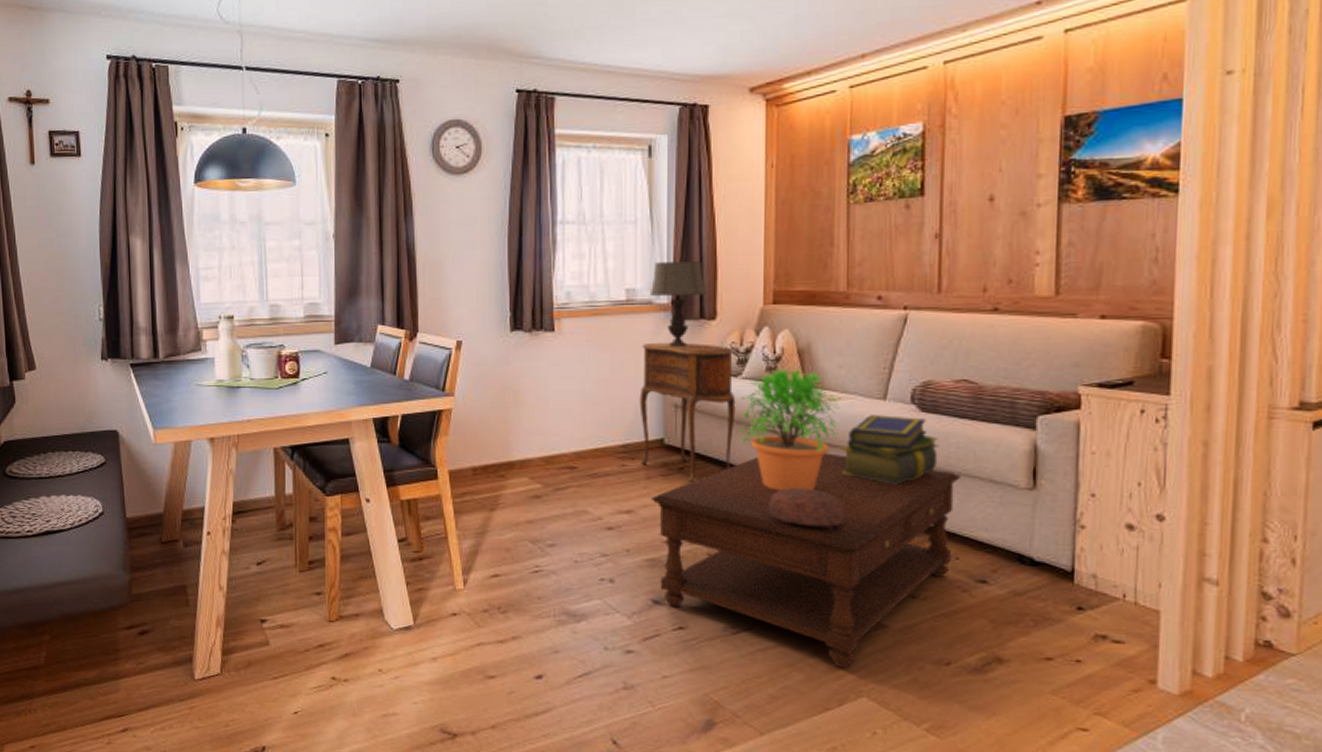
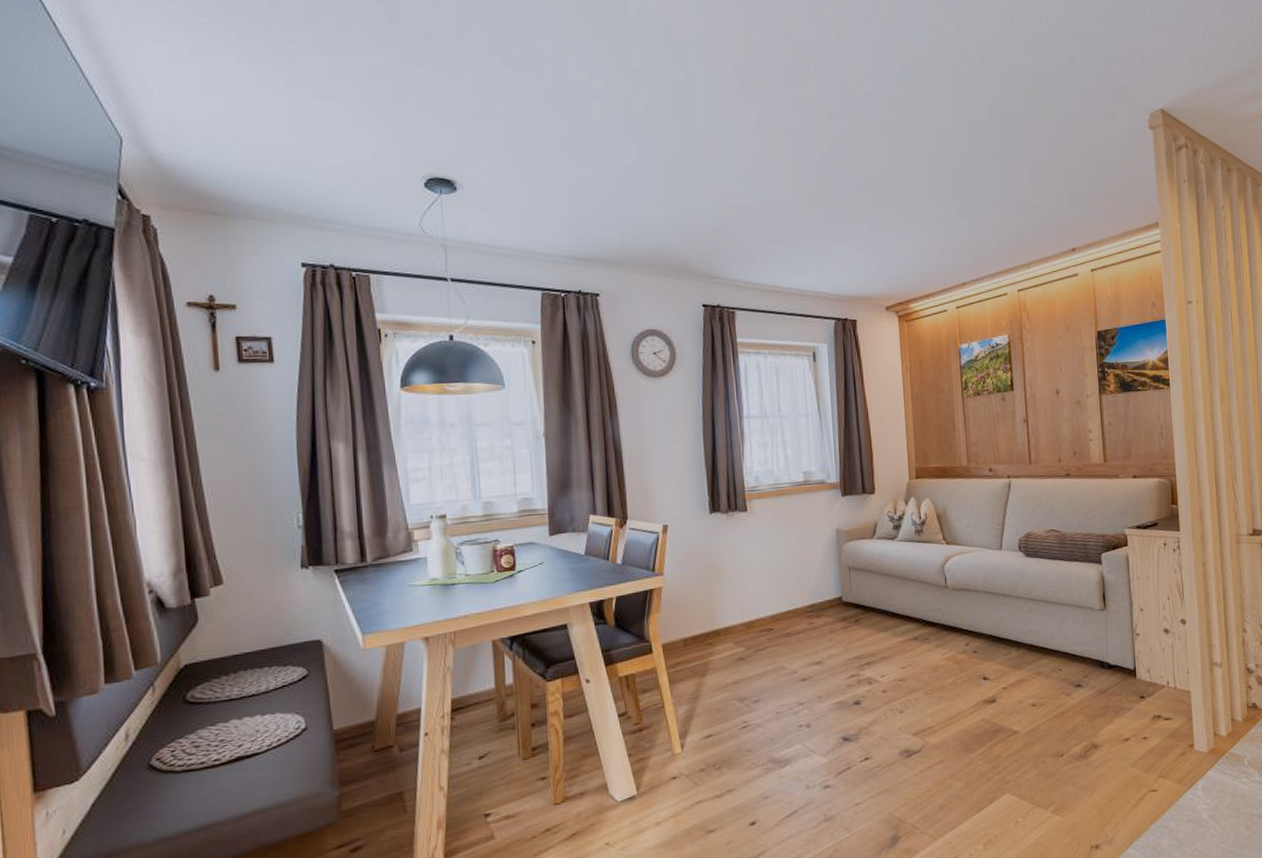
side table: present [639,342,736,484] -> none [820,514,895,633]
table lamp: present [649,261,706,347] -> none [822,446,866,518]
coffee table: present [651,453,961,669] -> none [835,596,1058,772]
potted plant: present [739,367,841,491] -> none [898,529,971,632]
decorative bowl: present [768,487,845,530] -> none [925,626,982,659]
stack of books: present [841,415,940,484] -> none [974,562,1041,617]

